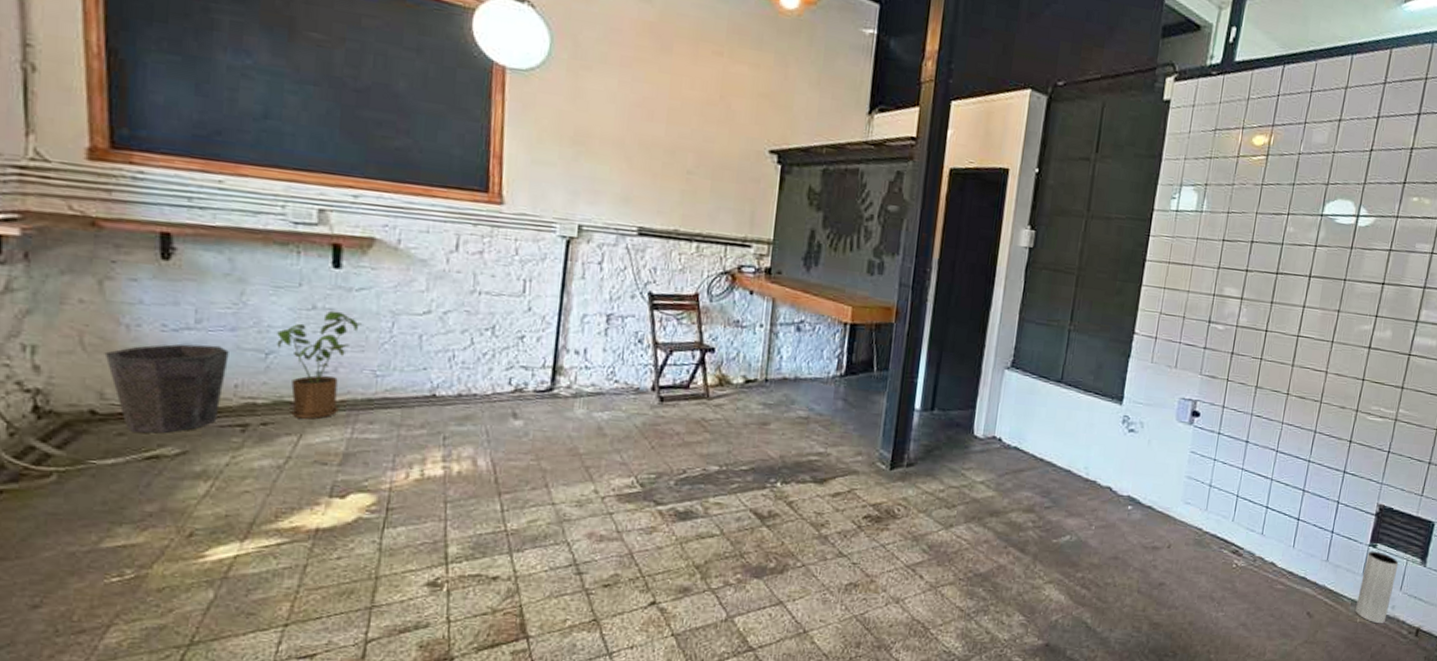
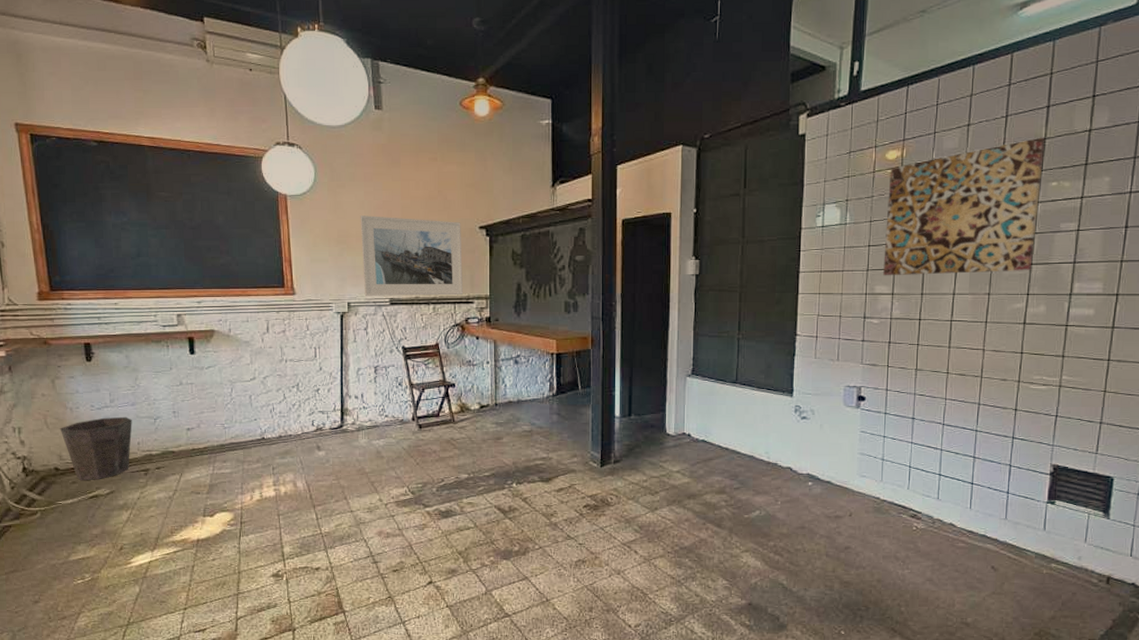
house plant: present [276,310,361,420] -> none [160,384,212,462]
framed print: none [603,111,746,234] -> present [360,216,463,296]
wall art: none [1234,146,1413,291] -> present [883,137,1046,276]
vase: present [1355,551,1399,624] -> none [1040,507,1080,574]

